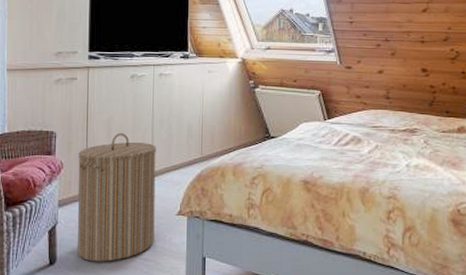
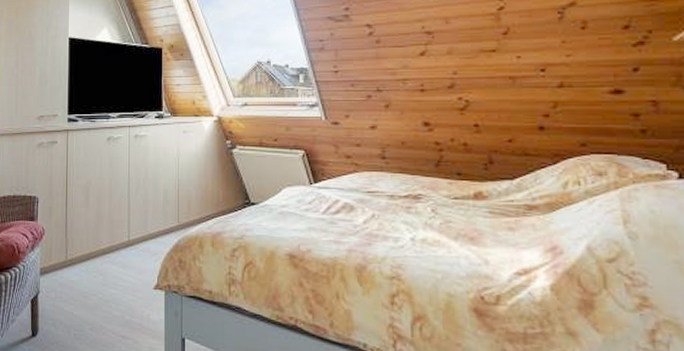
laundry hamper: present [77,133,156,262] -> none [57,198,133,337]

